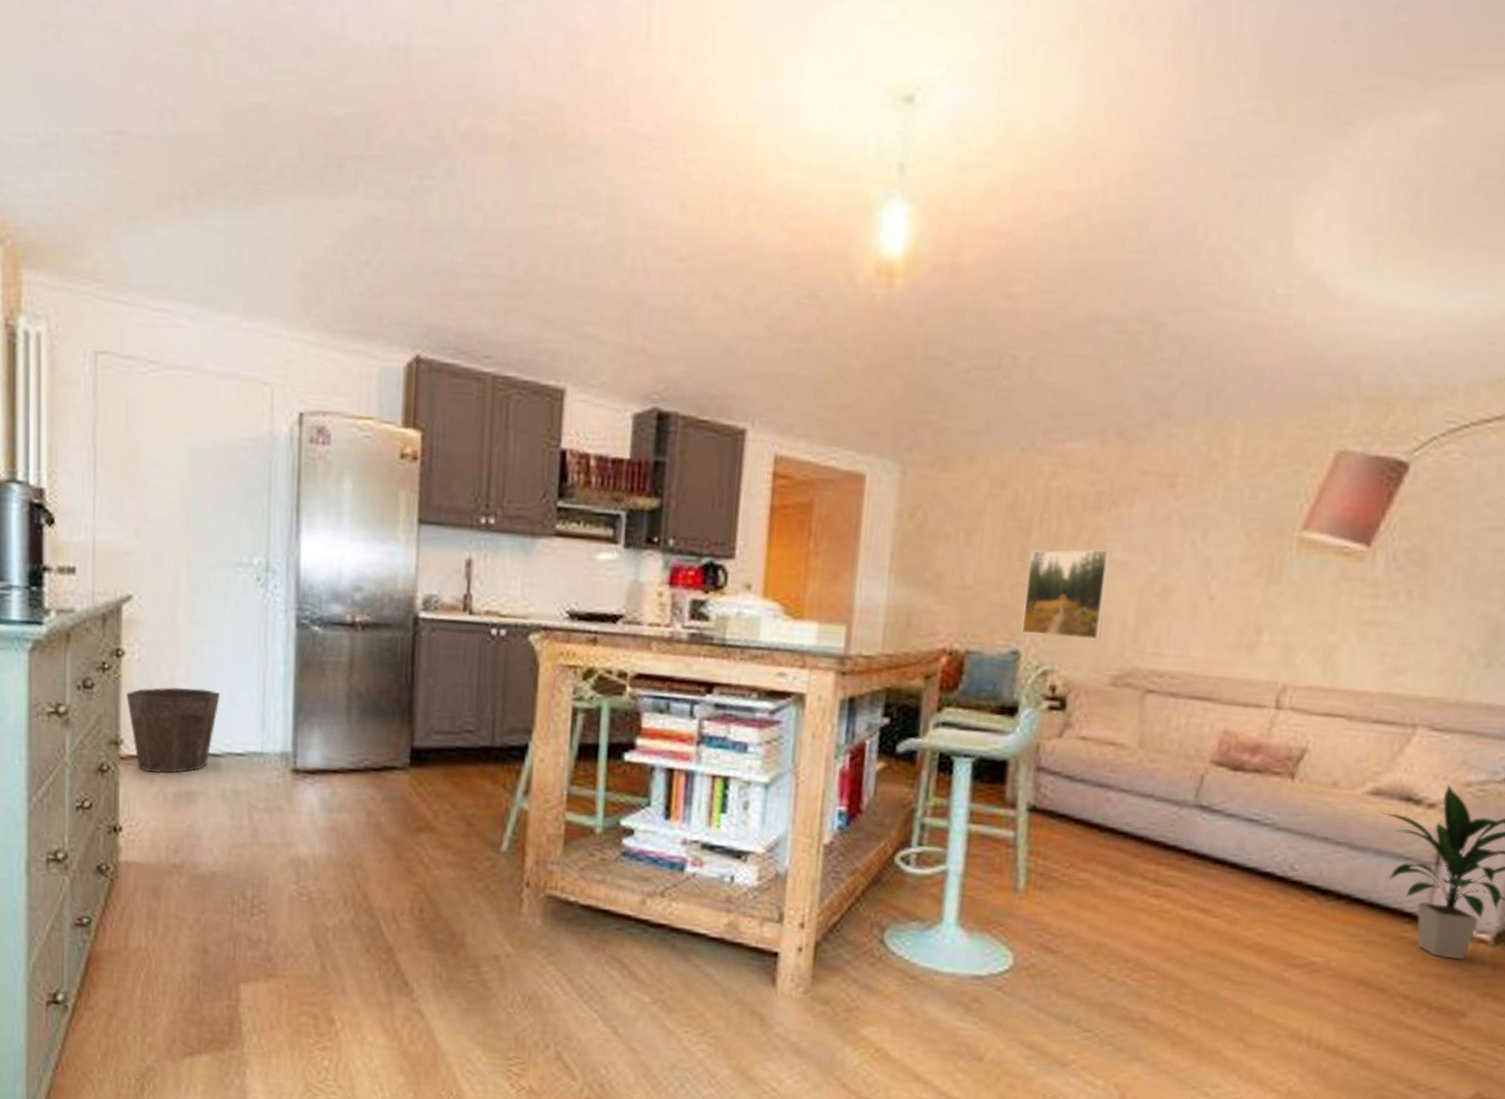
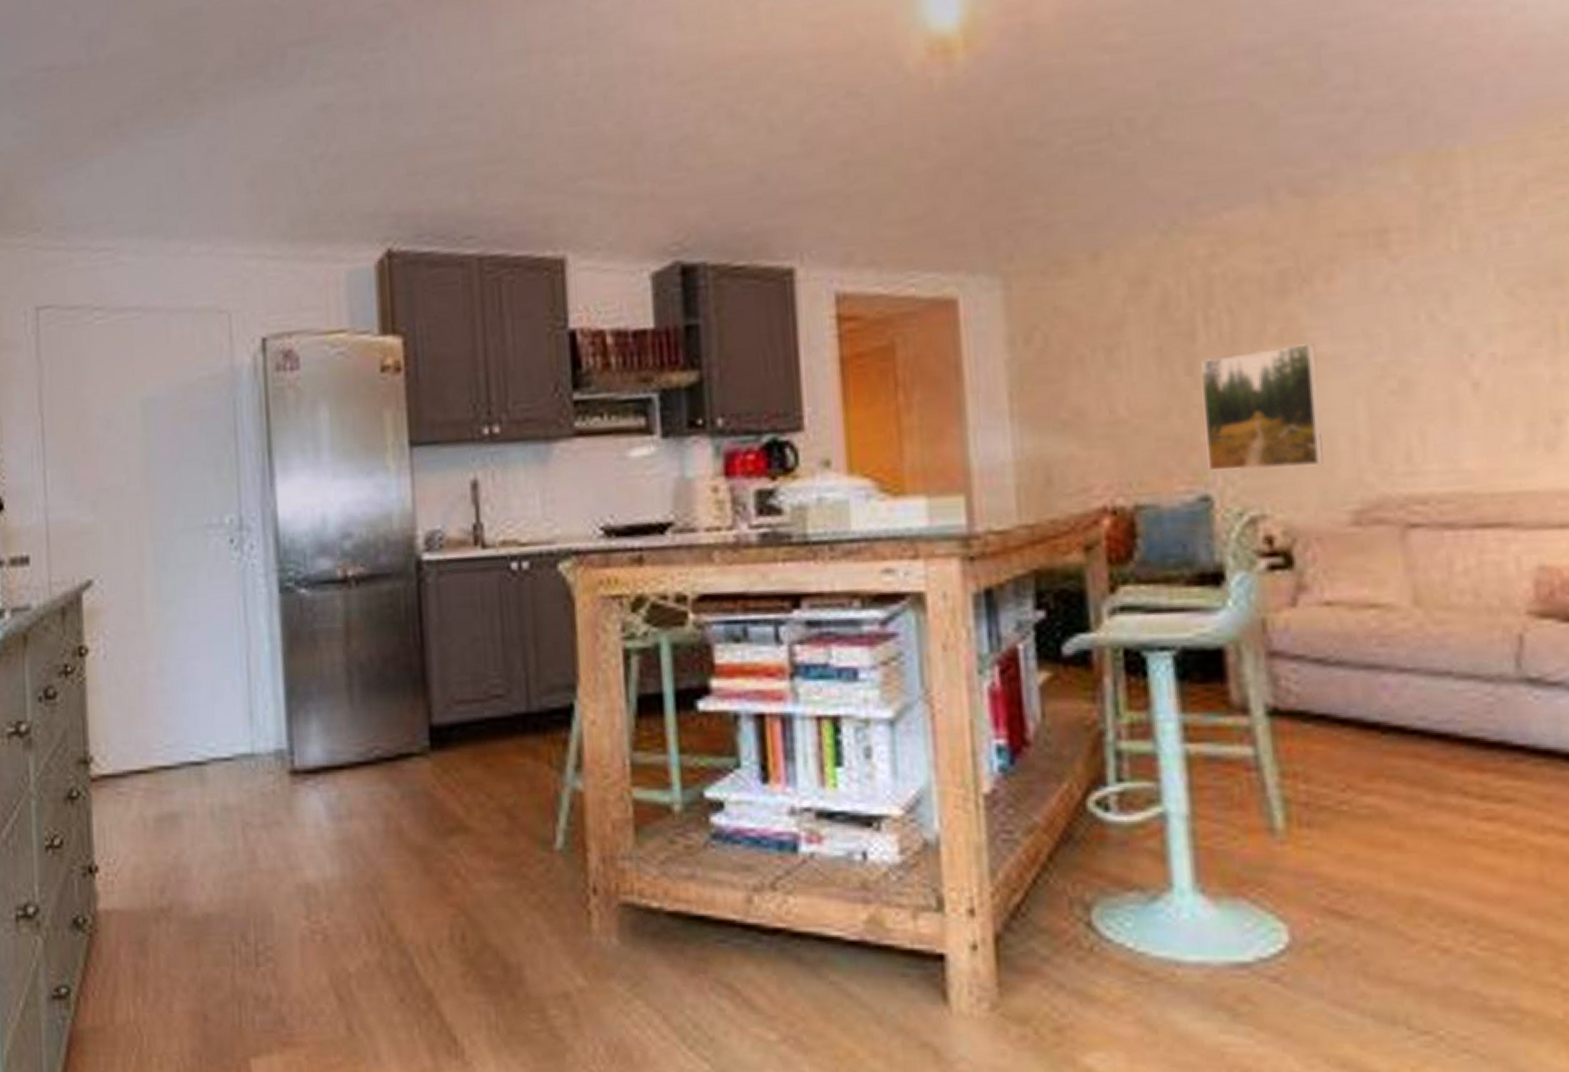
waste bin: present [126,687,220,774] -> none [92,682,199,794]

